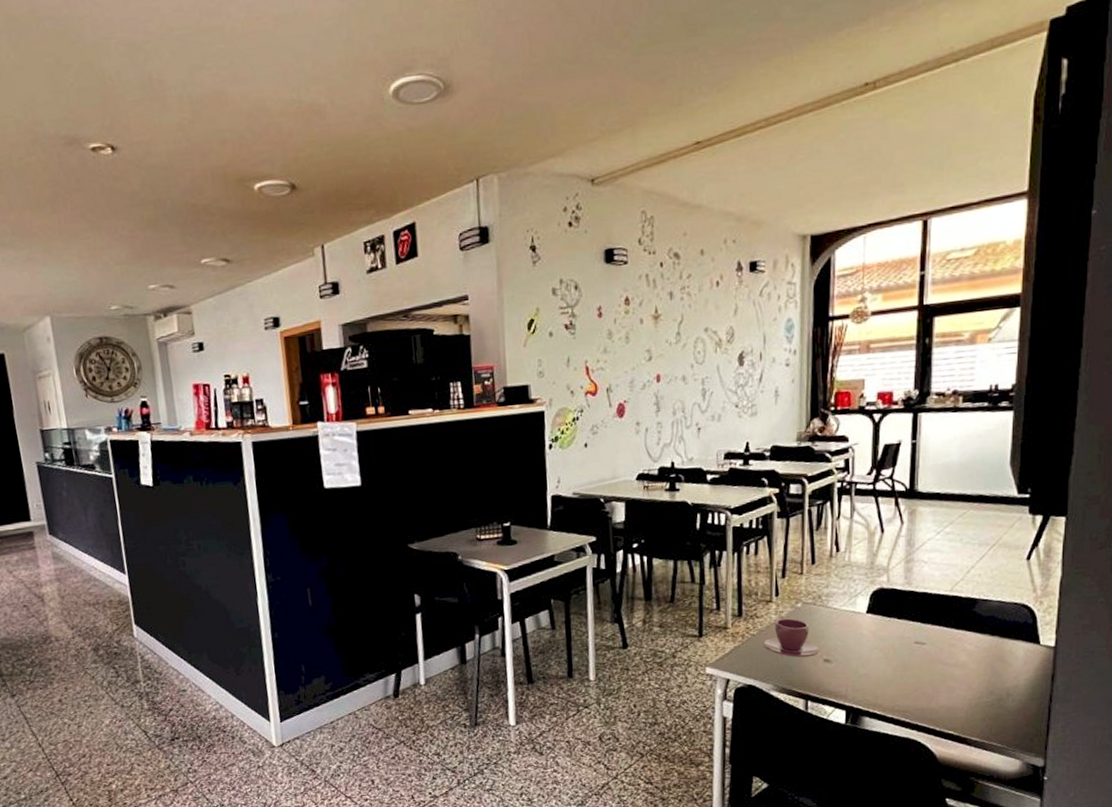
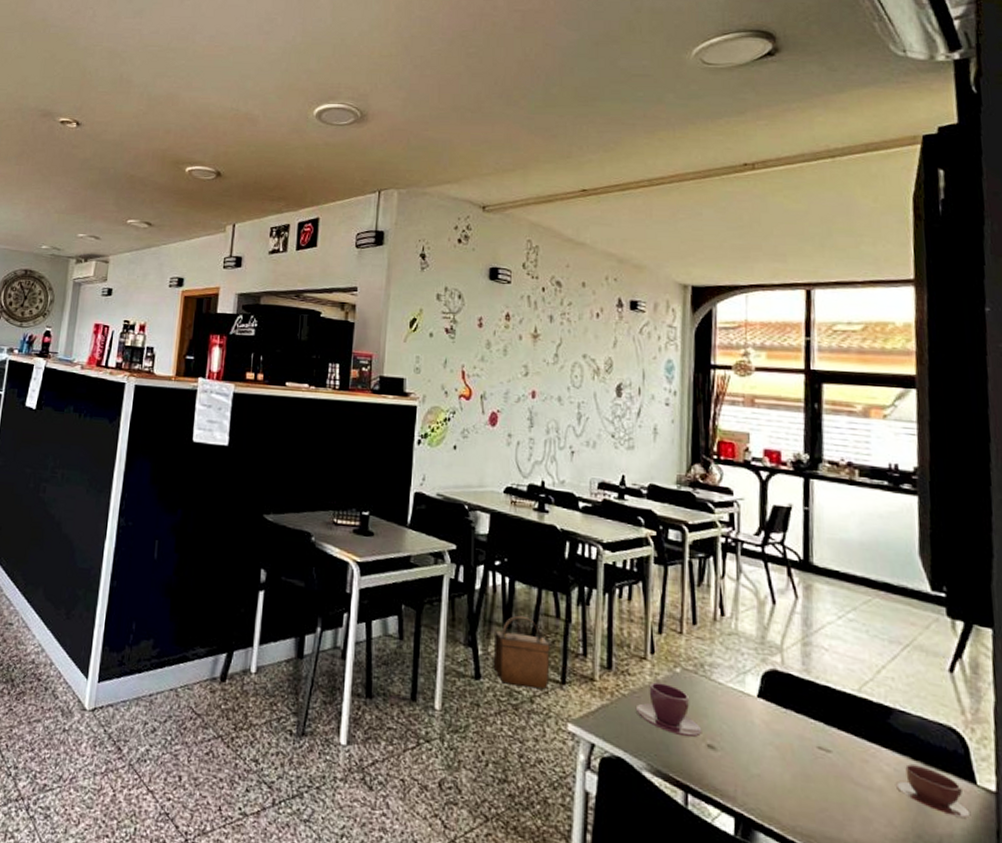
handbag: none [637,586,689,647] -> present [493,615,552,690]
teacup: none [976,639,1033,672] -> present [896,764,971,818]

